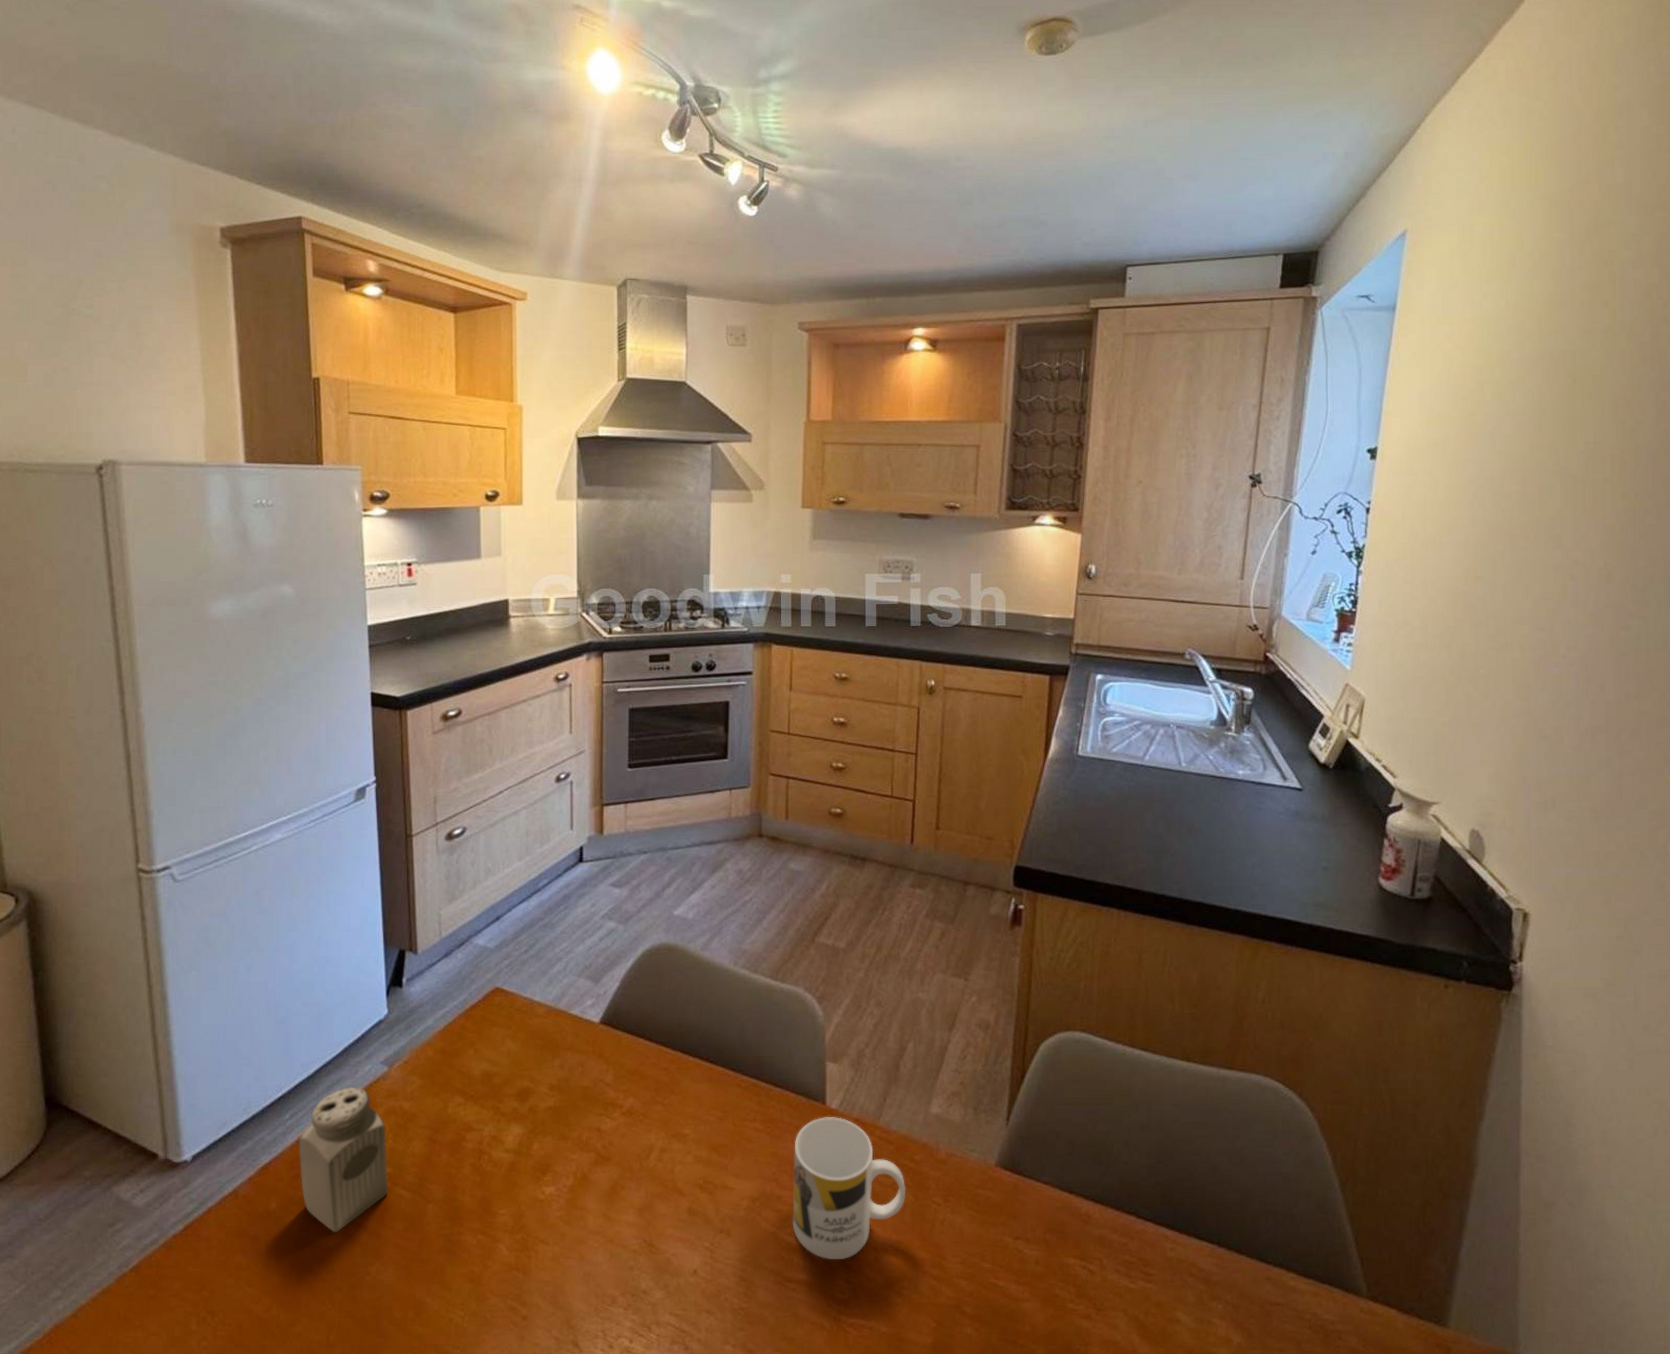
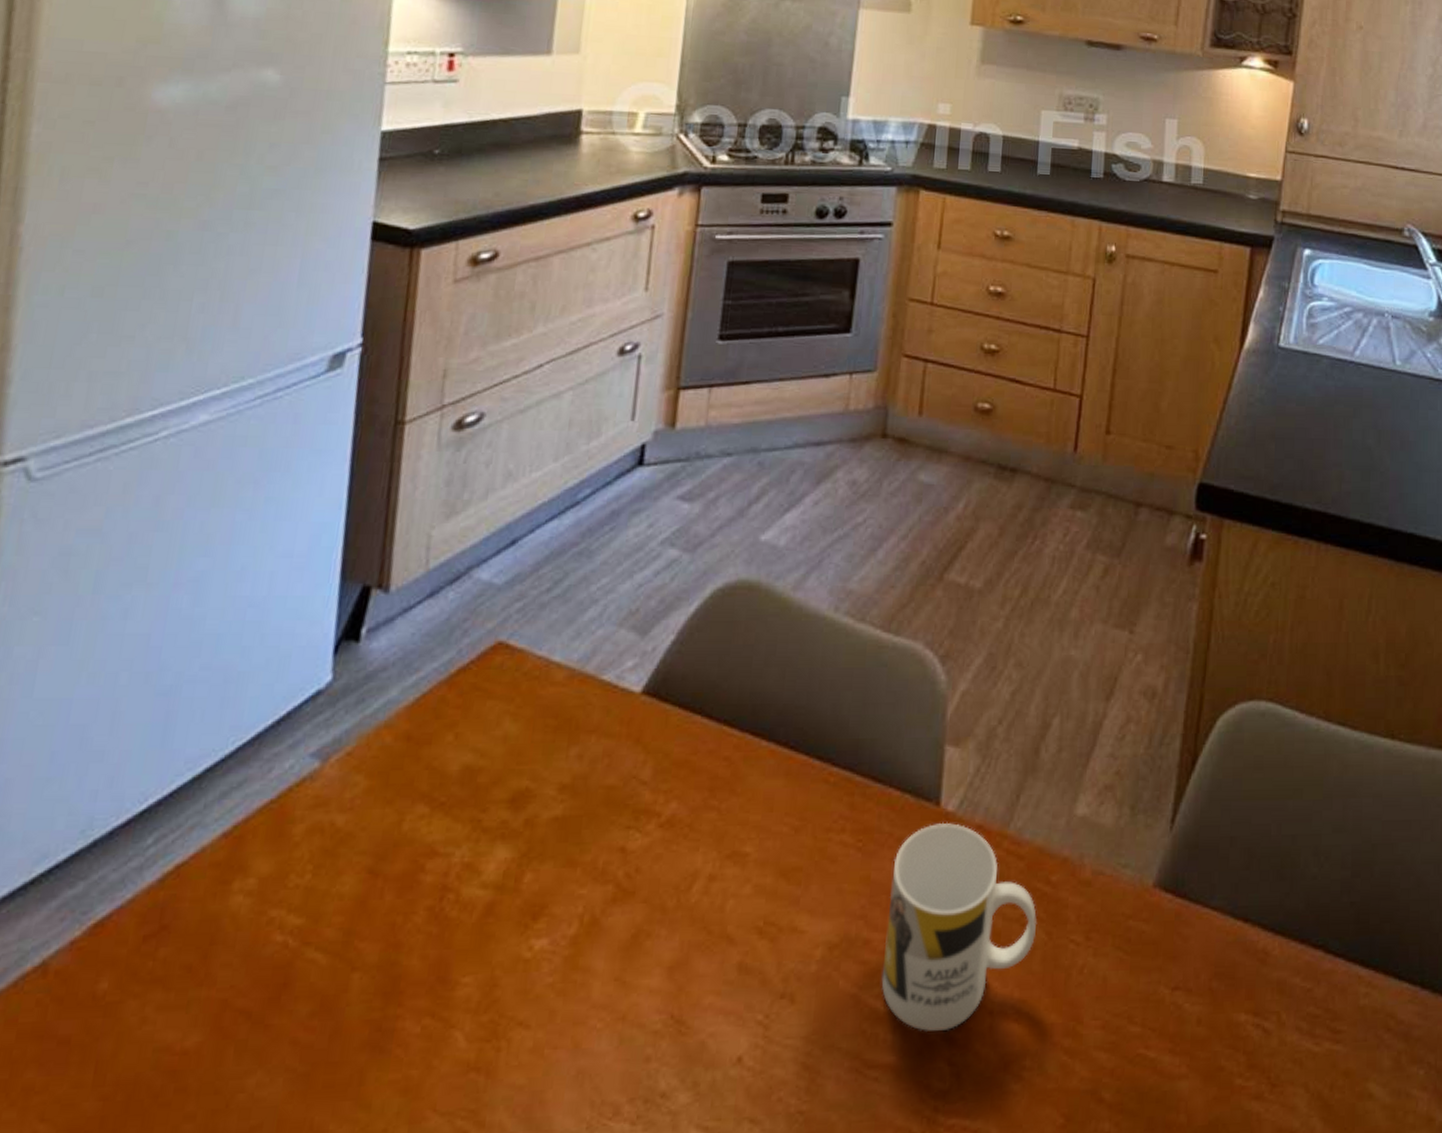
salt shaker: present [299,1087,389,1233] -> none [155,792,305,1026]

